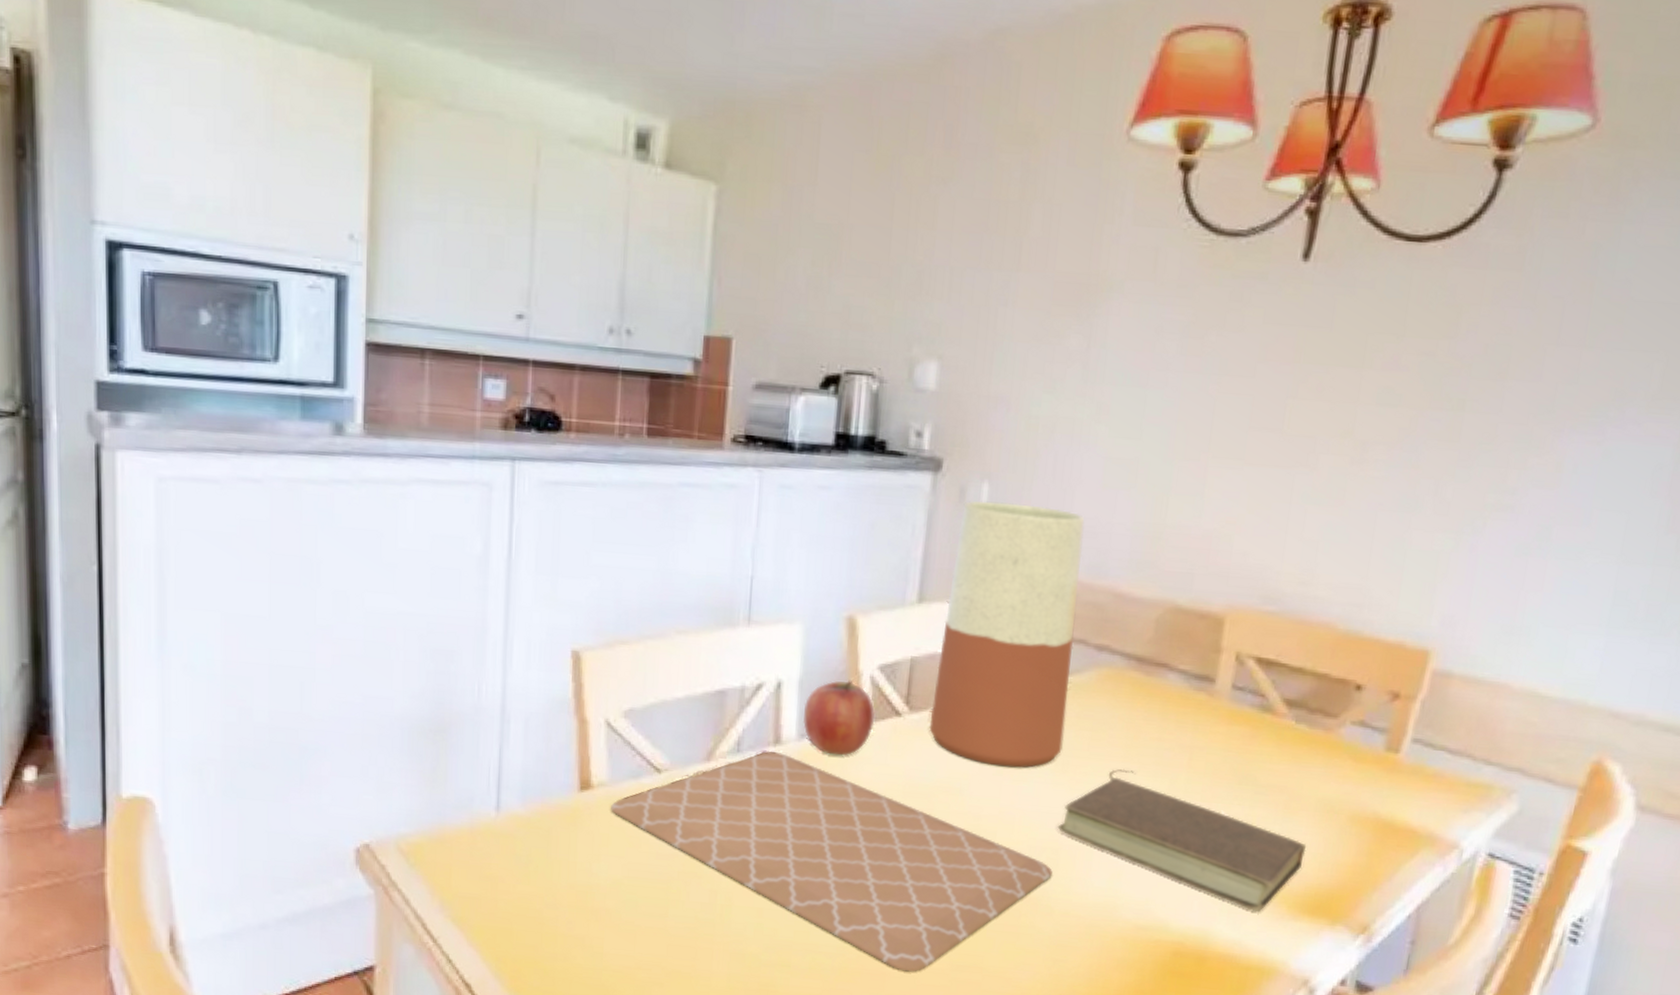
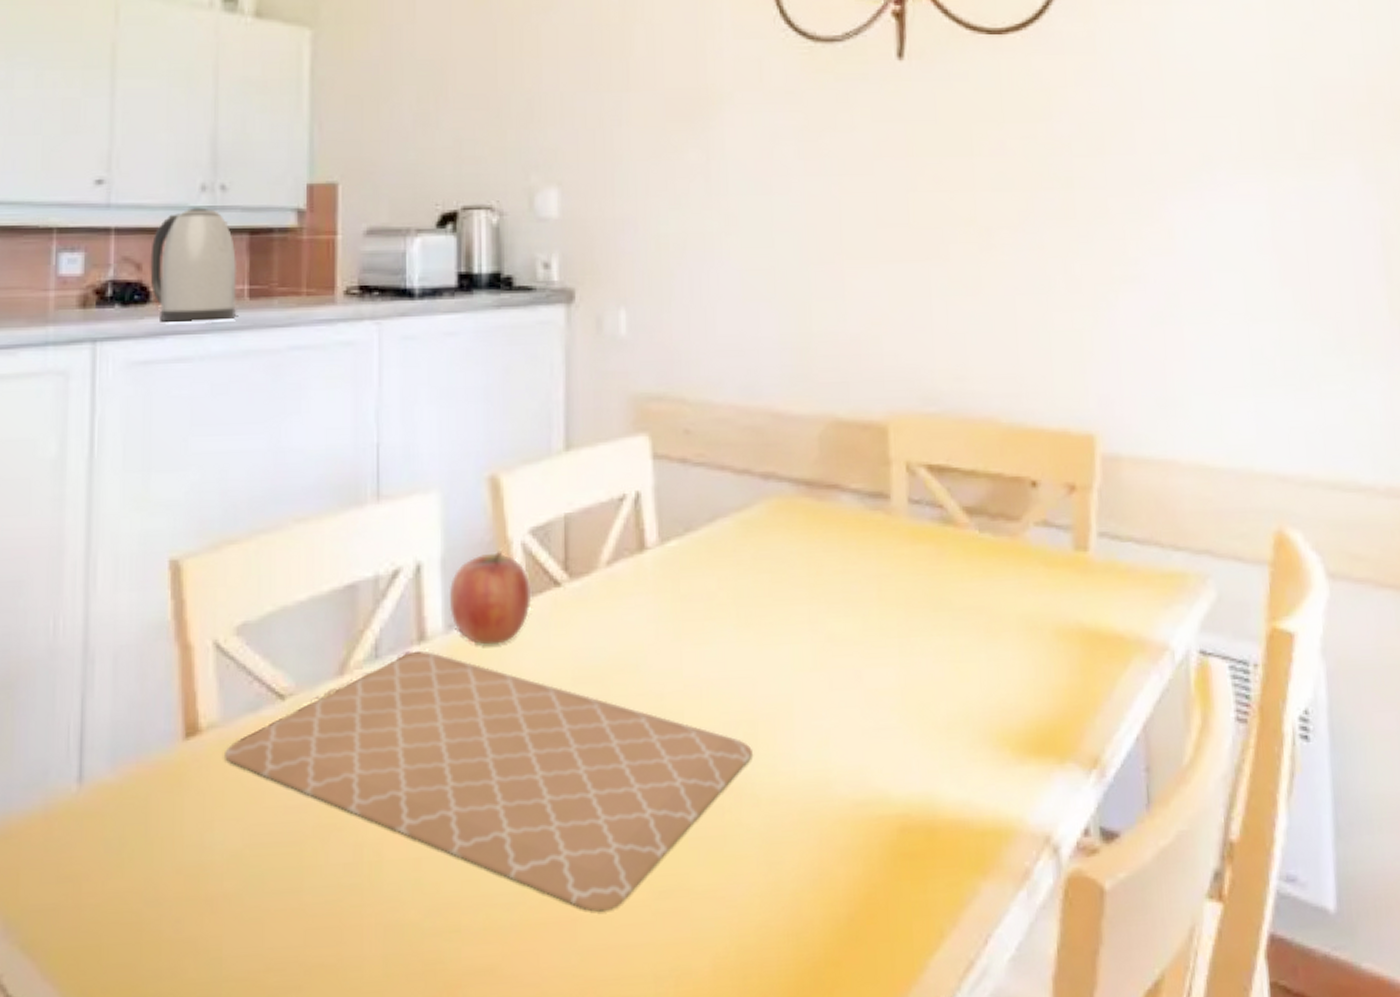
kettle: none [562,348,638,454] -> present [150,207,238,323]
vase: present [929,501,1085,768] -> none [593,328,742,631]
book: present [1057,769,1307,912] -> none [750,612,1018,761]

